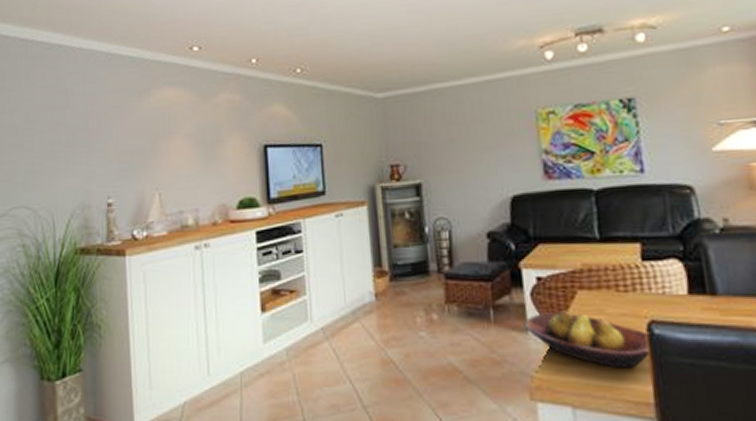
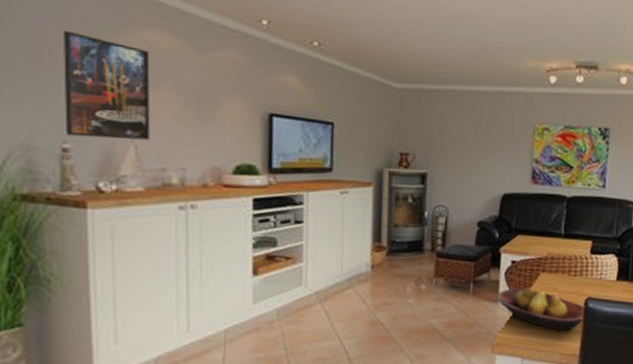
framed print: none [106,102,170,192] -> present [62,30,151,140]

